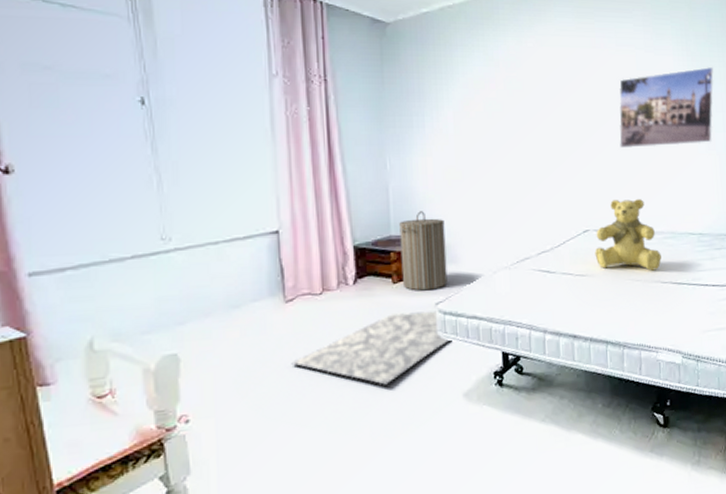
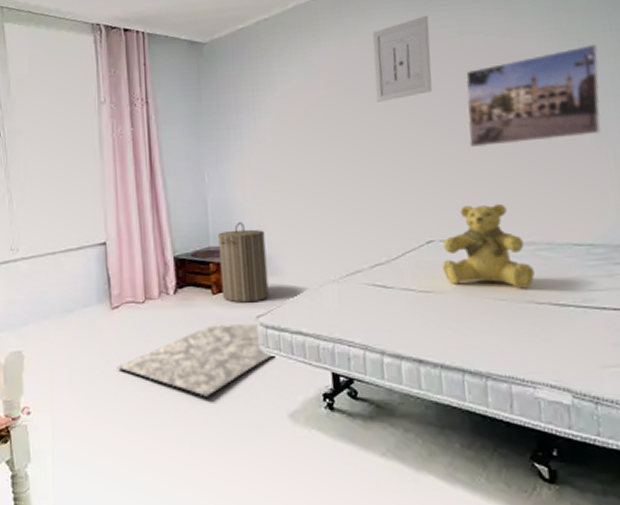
wall art: none [545,23,593,101] -> present [372,15,433,102]

